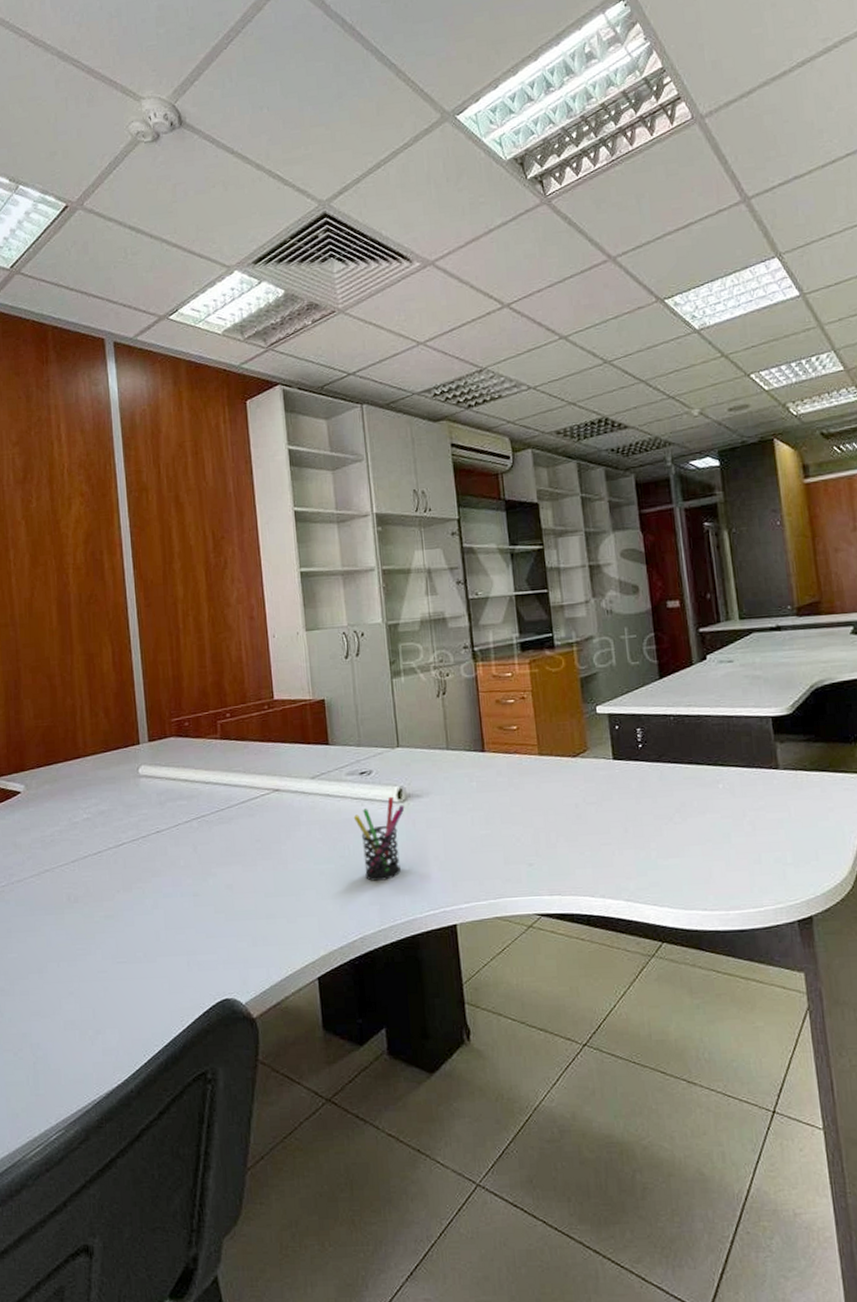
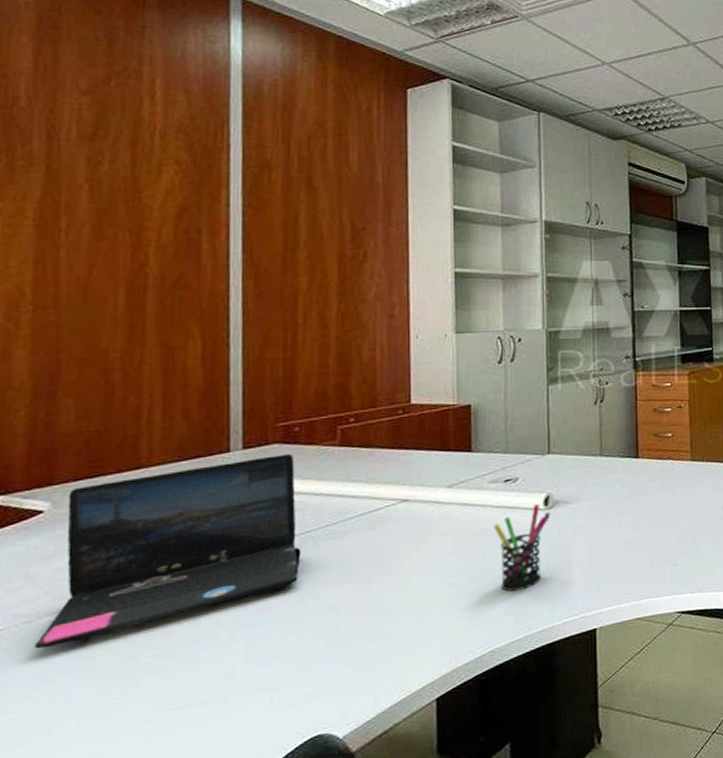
laptop: none [24,746,200,904] -> present [34,453,301,649]

